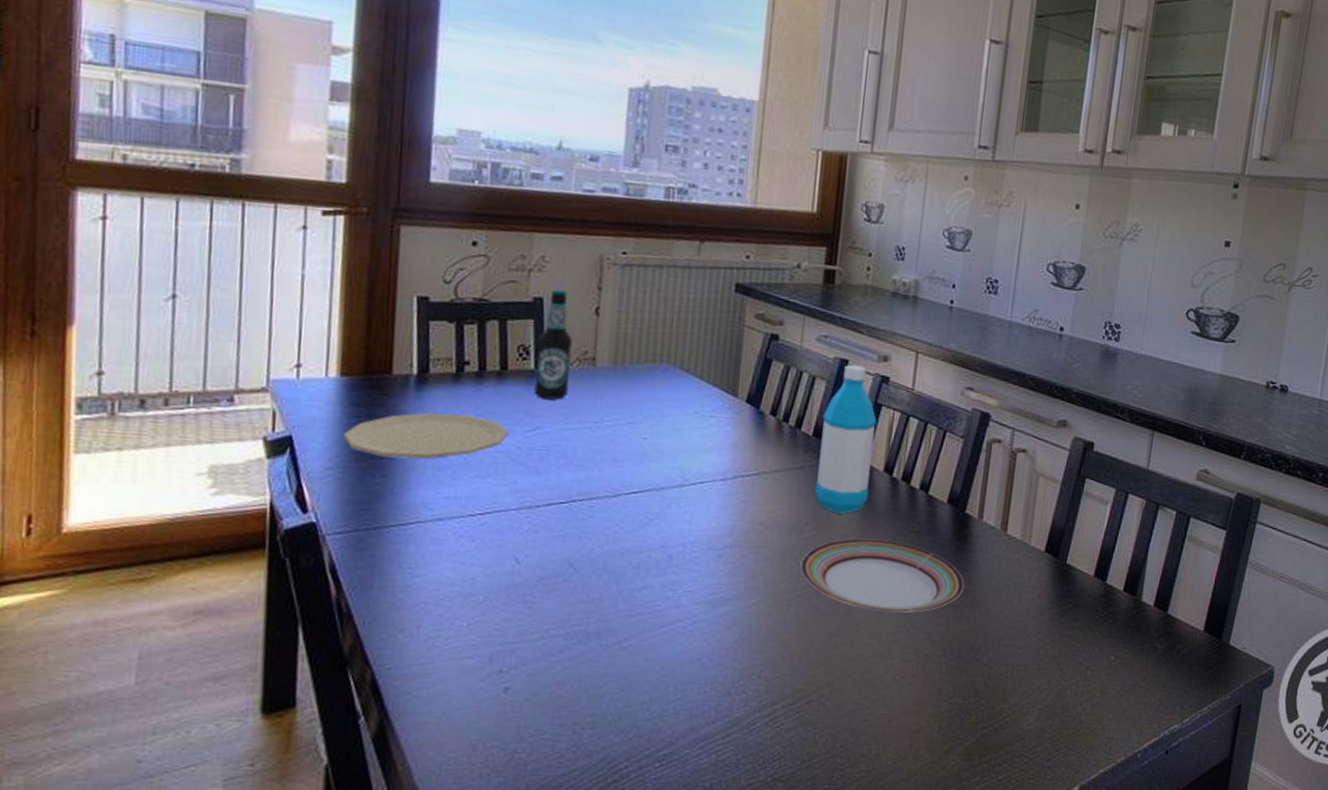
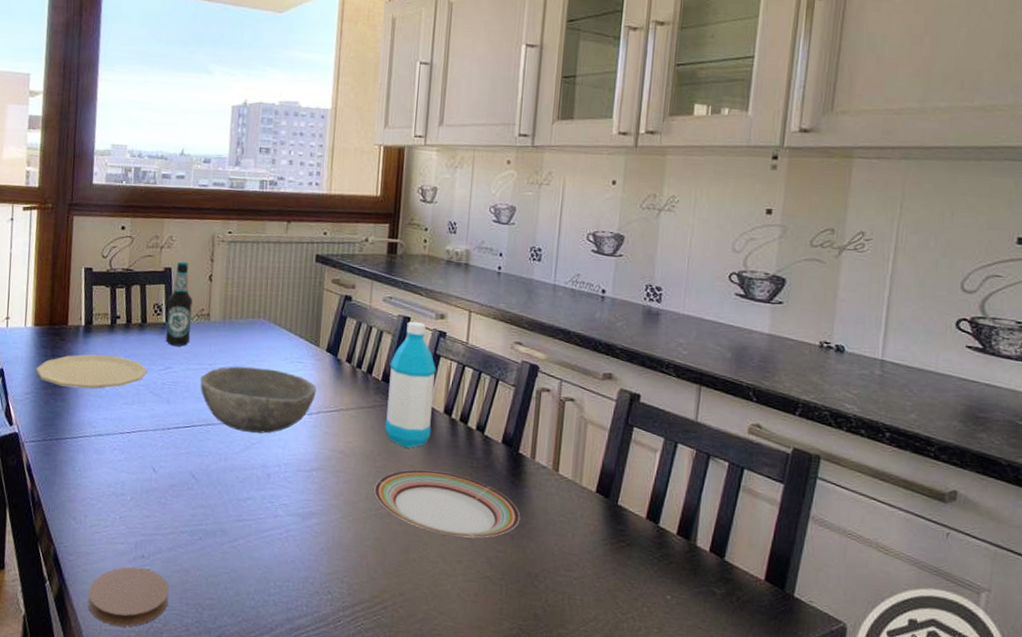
coaster: none [420,685,536,762] -> present [87,566,169,627]
bowl: none [581,423,733,506] -> present [200,366,316,434]

